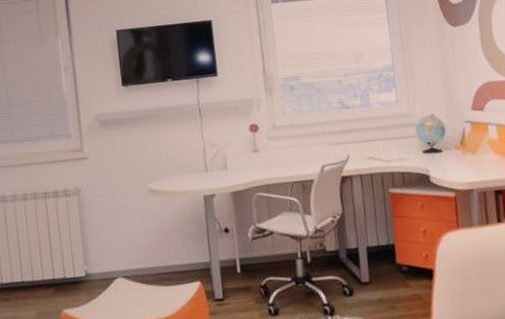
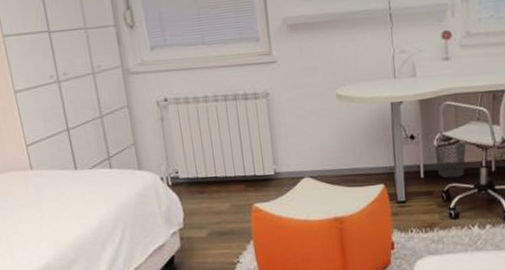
wastebasket: none [248,227,281,272] -> present [434,135,467,178]

